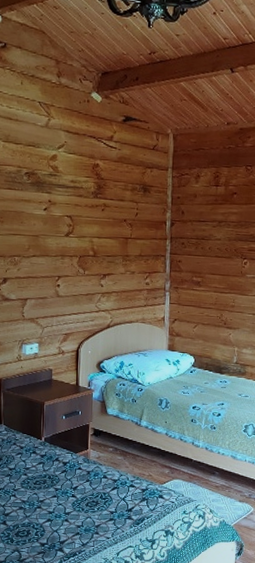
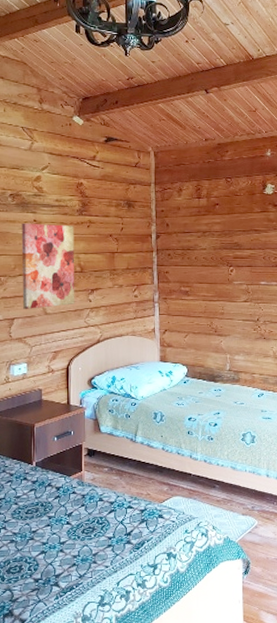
wall art: none [35,203,89,291] -> present [21,223,75,309]

